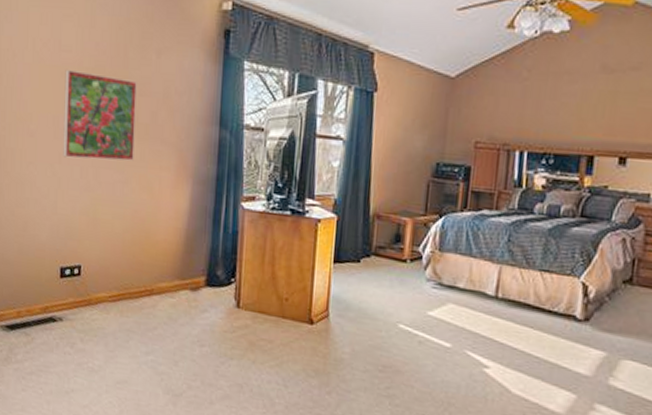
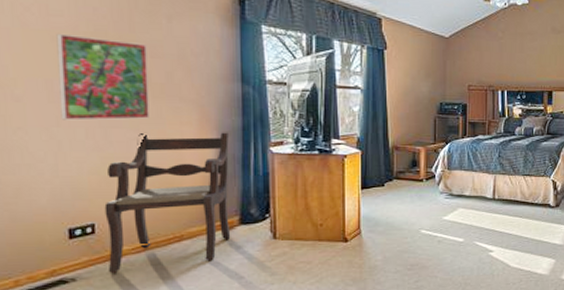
armchair: none [88,176,204,322] -> present [104,132,231,274]

